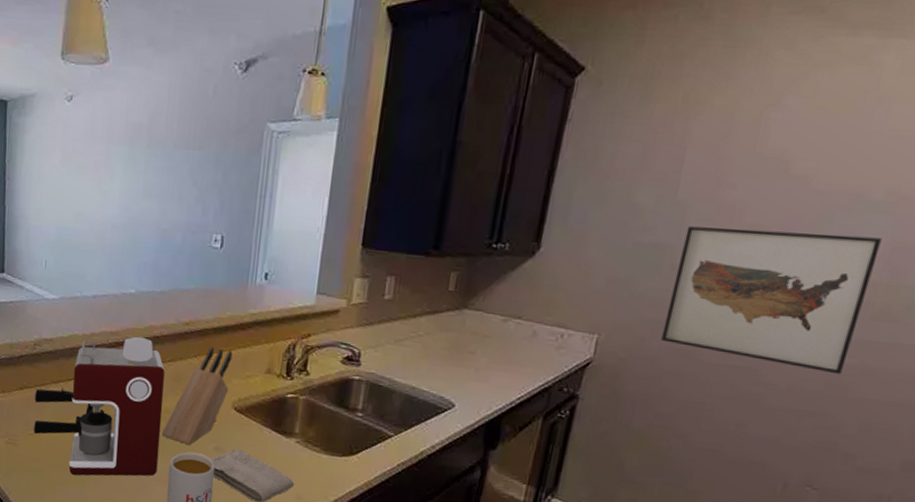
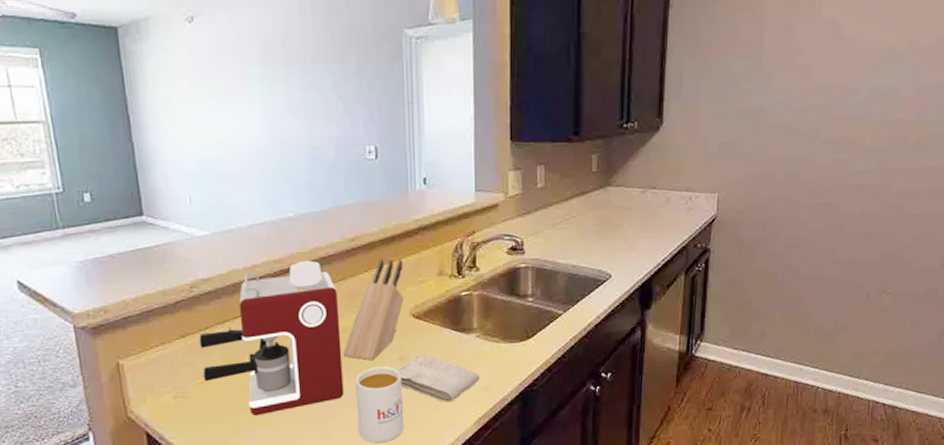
wall art: present [661,226,882,375] -> none [766,84,908,199]

